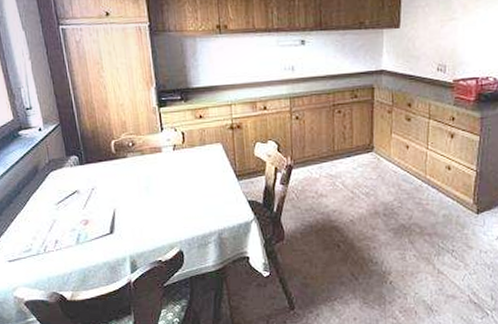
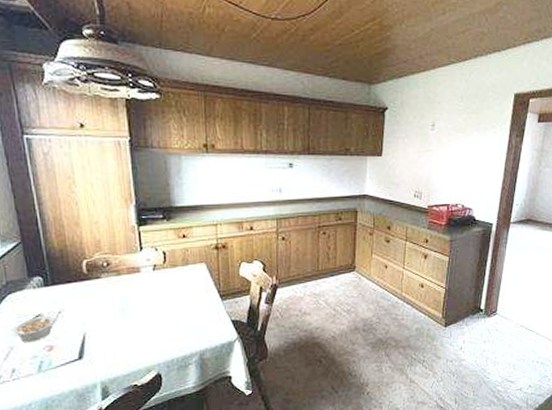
legume: none [55,187,89,216] -> present [13,311,55,342]

